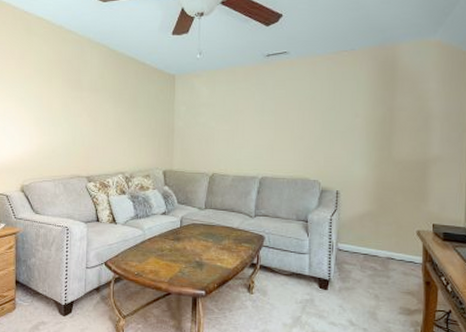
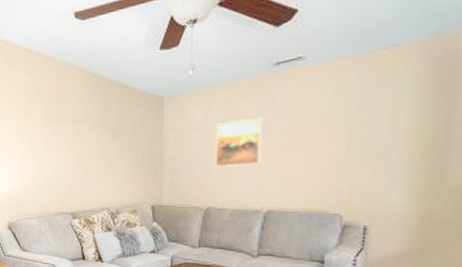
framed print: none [218,97,258,138] -> present [214,117,263,167]

